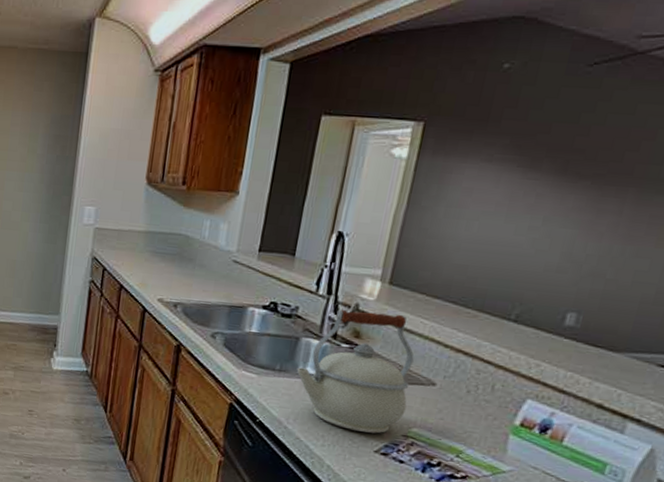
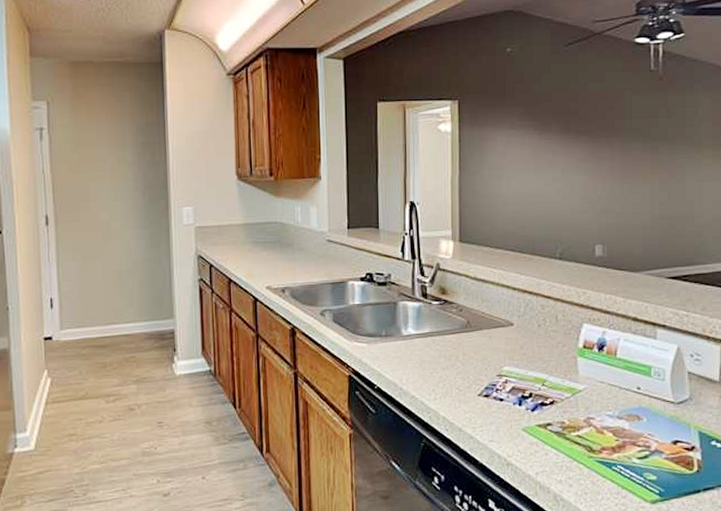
kettle: present [296,309,414,434] -> none [400,267,495,380]

